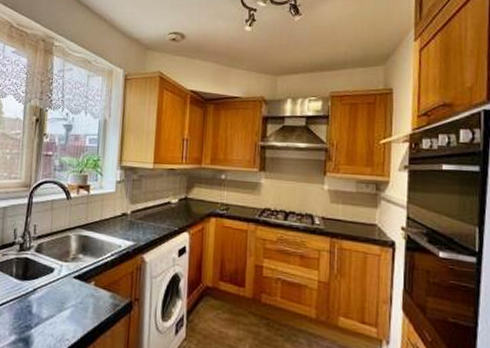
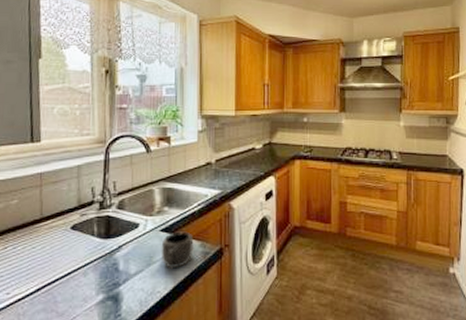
mug: none [72,280,106,318] -> present [161,231,195,269]

